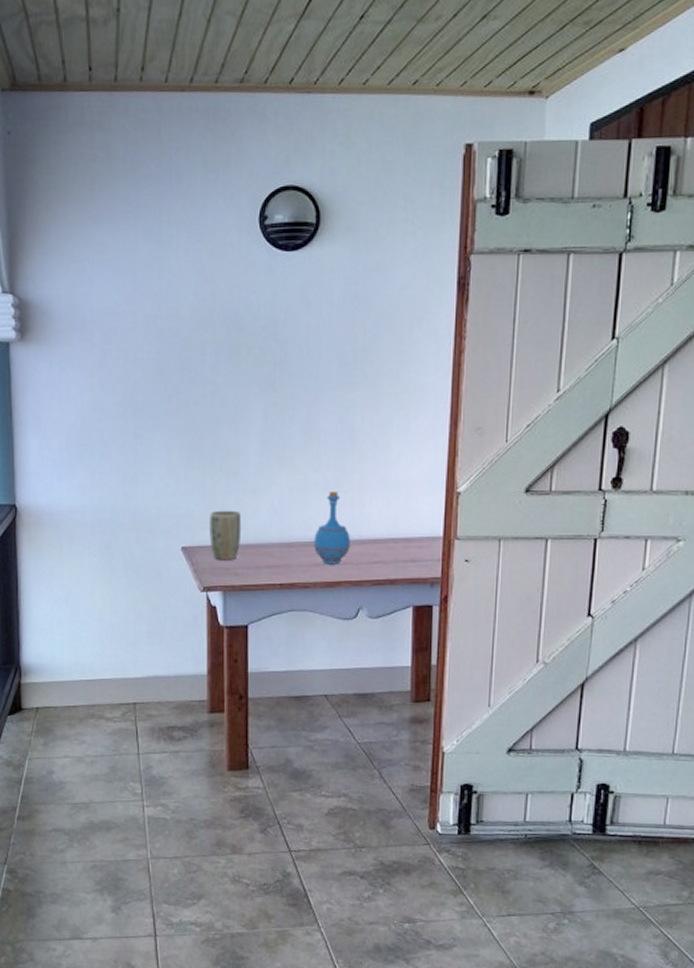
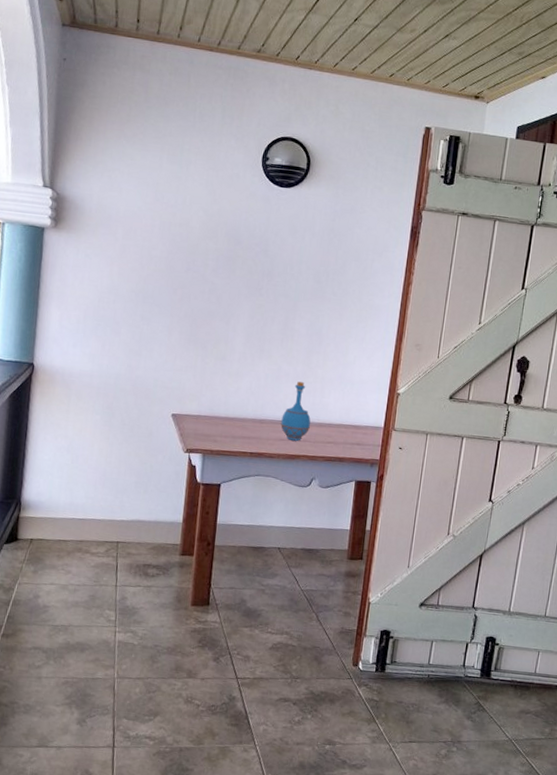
plant pot: present [209,510,242,561] -> none [196,386,225,429]

